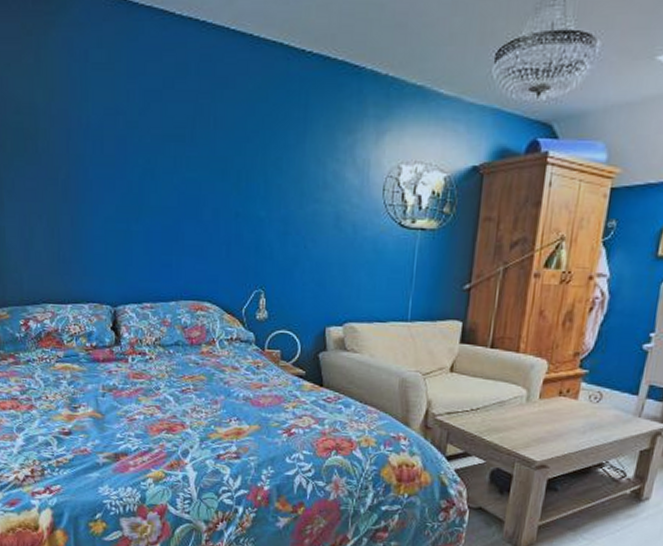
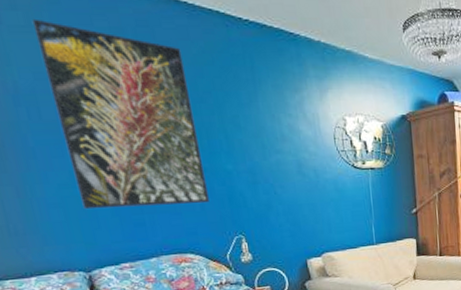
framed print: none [112,56,238,251] -> present [31,18,210,210]

